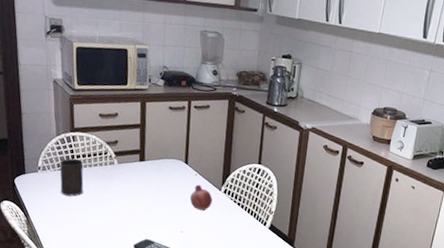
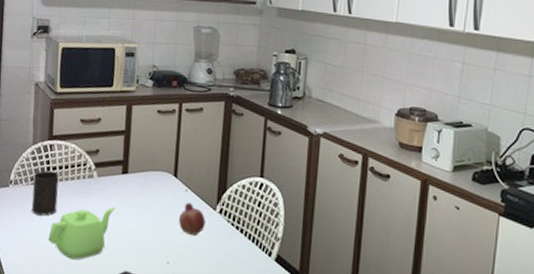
teapot: none [77,189,135,231] -> present [48,207,115,260]

